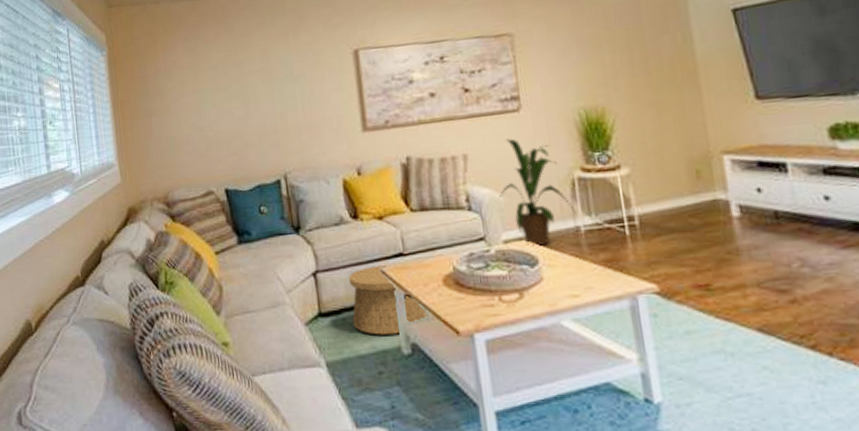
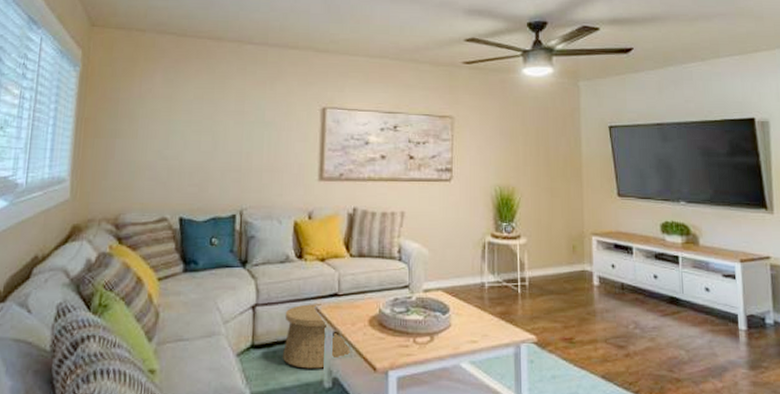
house plant: present [498,138,577,246] -> none [424,203,484,296]

